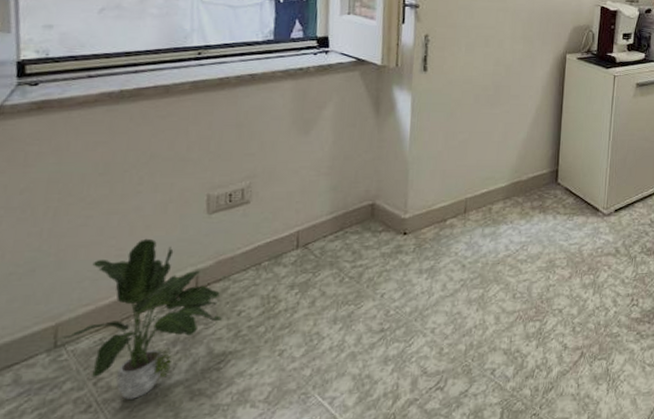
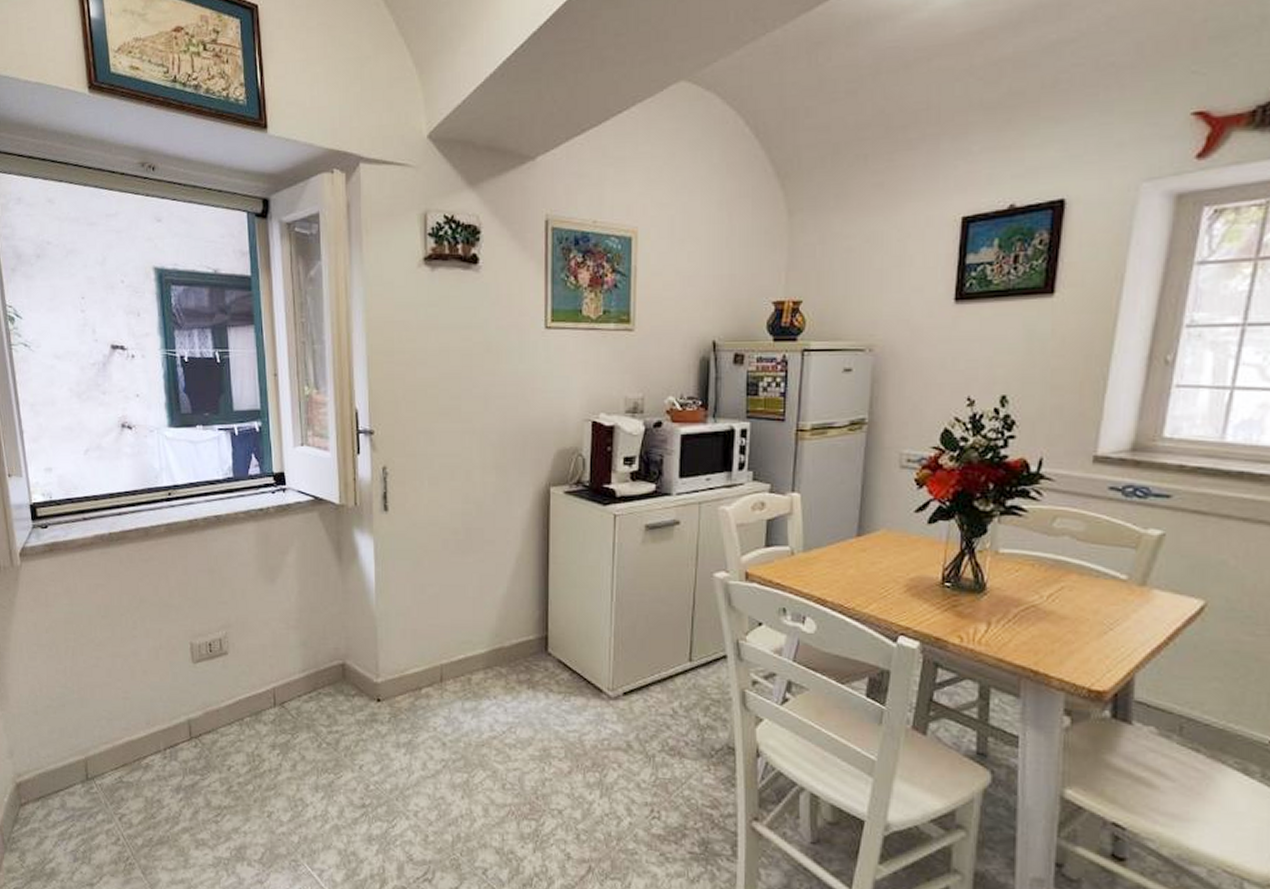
potted plant: present [58,238,222,400] -> none [88,683,215,839]

